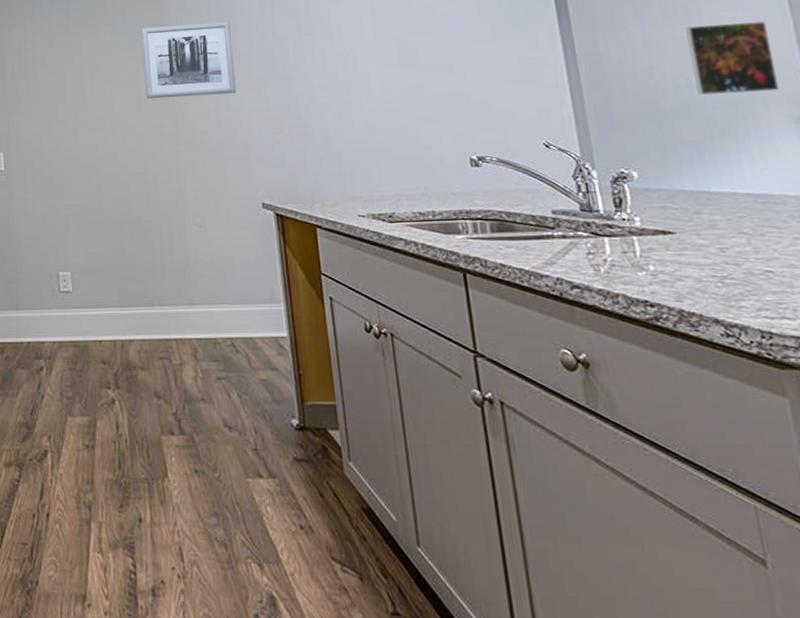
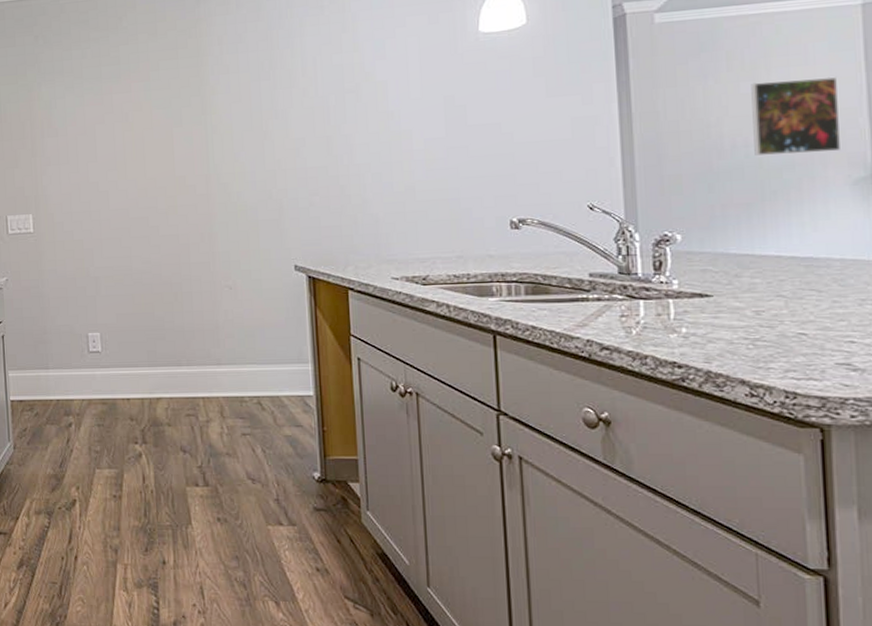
wall art: present [141,21,237,99] -> none [176,77,274,160]

